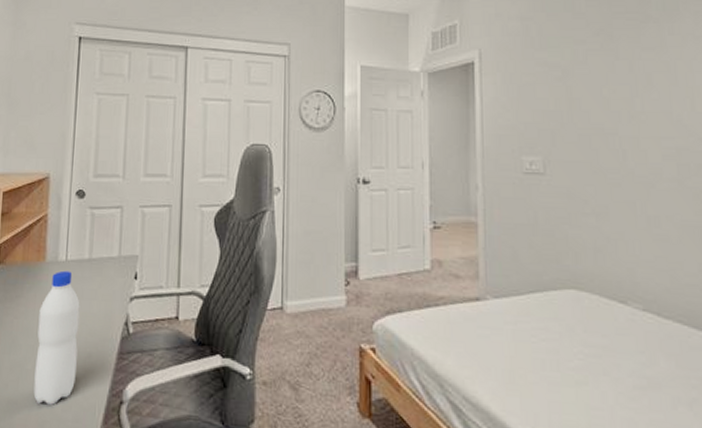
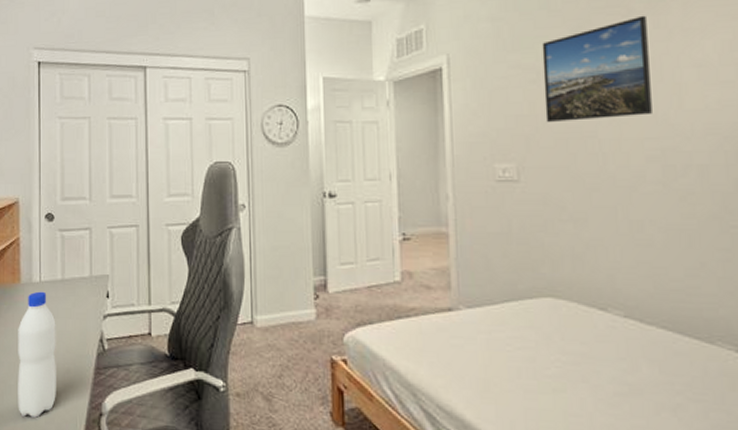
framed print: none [567,22,668,118] -> present [542,15,652,122]

